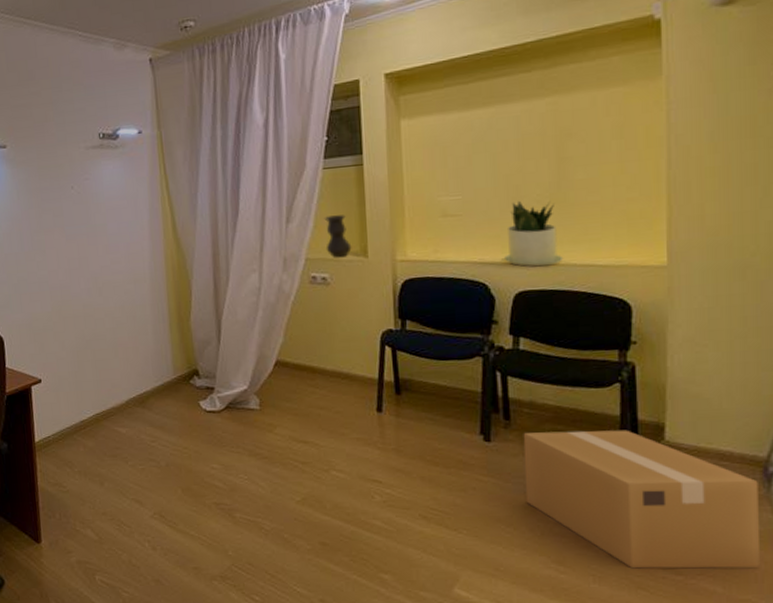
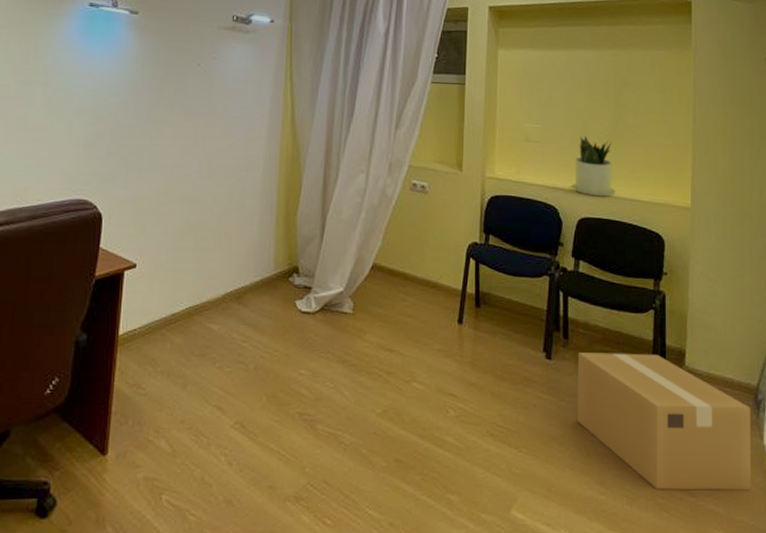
vase: present [324,215,352,259] -> none [427,127,450,170]

